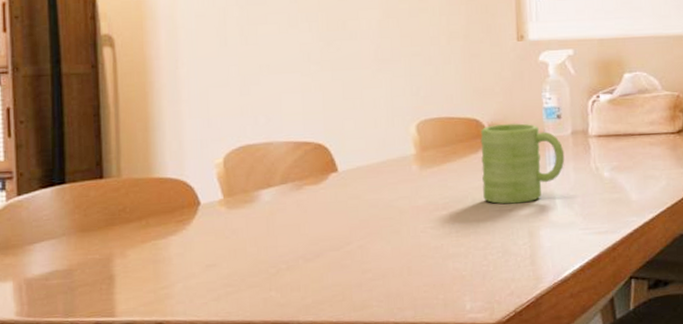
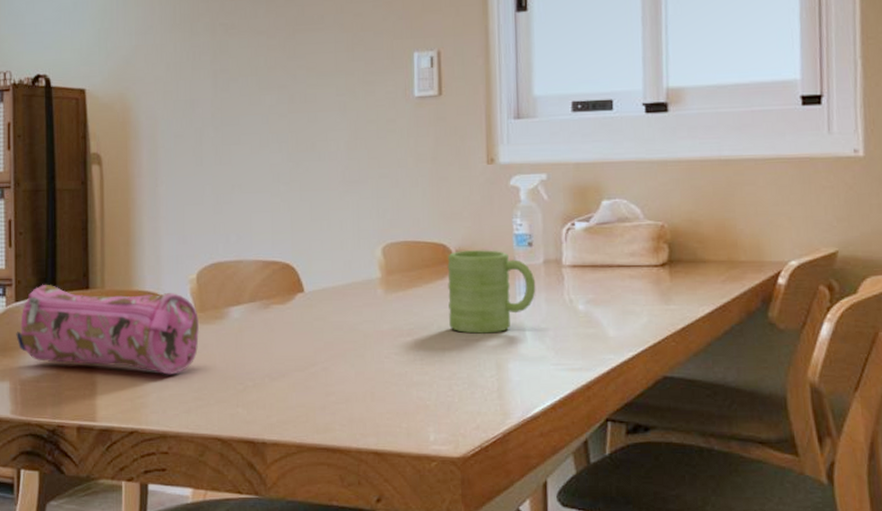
pencil case: none [19,175,227,263] -> present [16,284,199,375]

